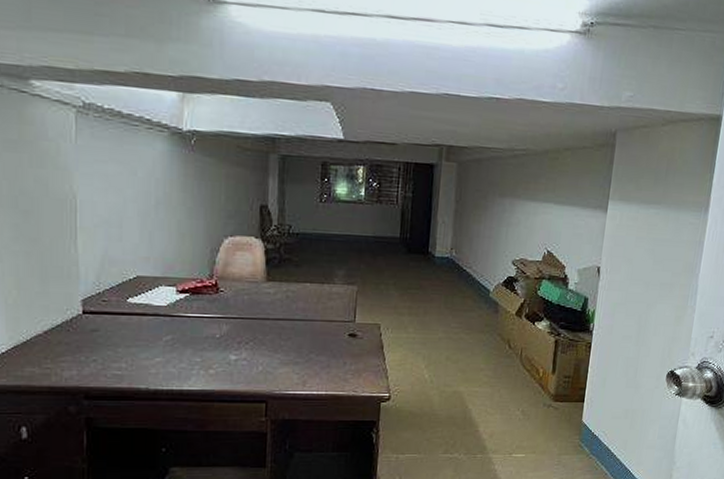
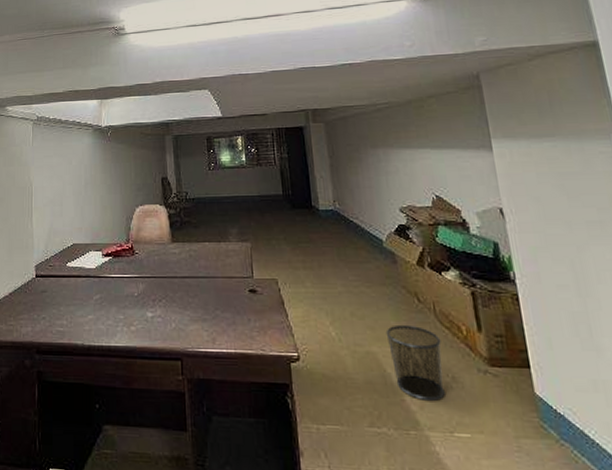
waste bin: none [474,367,520,430] -> present [385,324,445,401]

